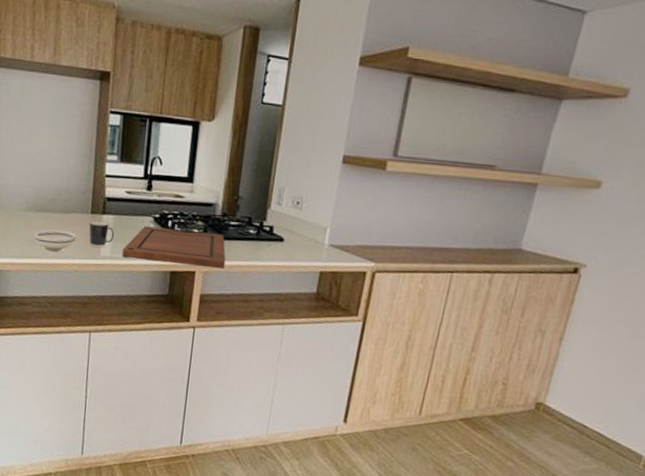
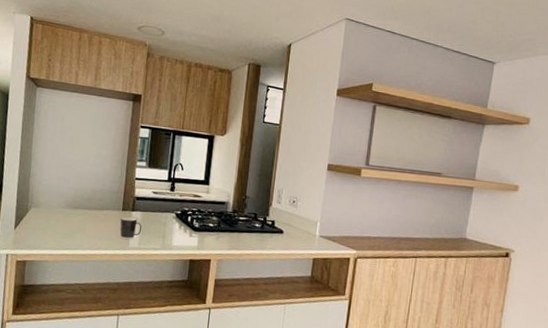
bowl: present [34,229,76,251] -> none [71,224,109,243]
cutting board: present [122,226,226,269] -> none [148,221,236,257]

